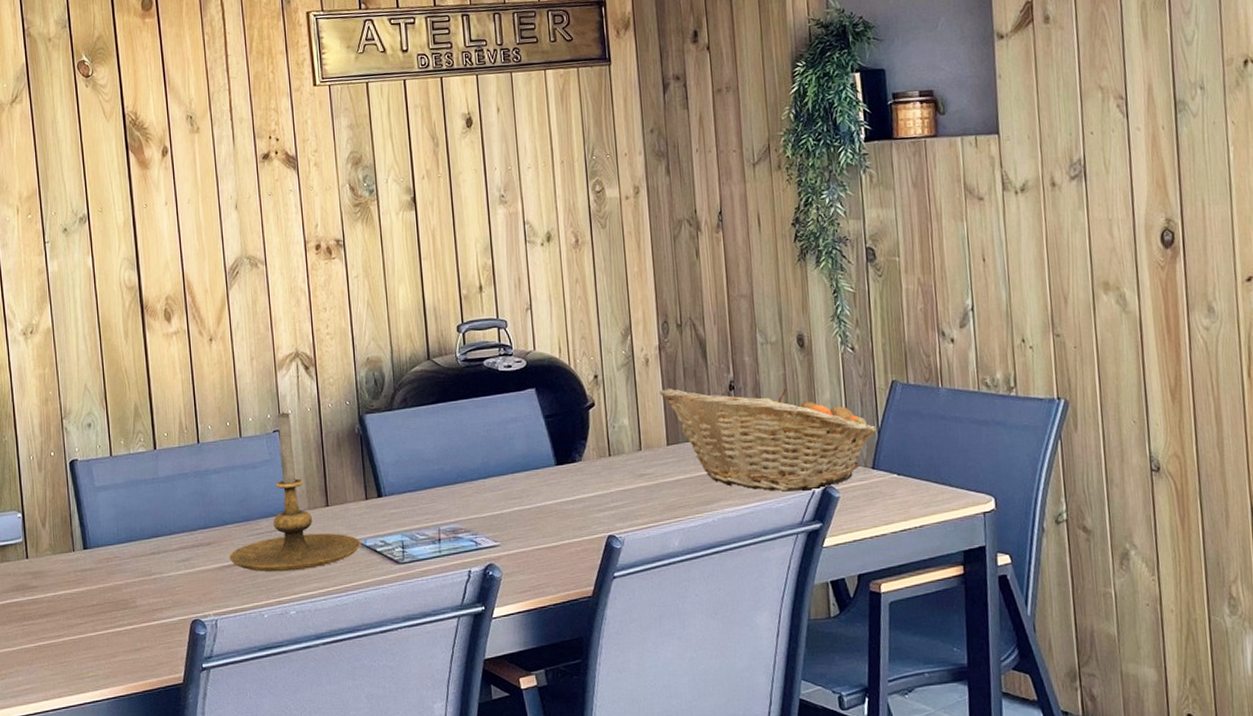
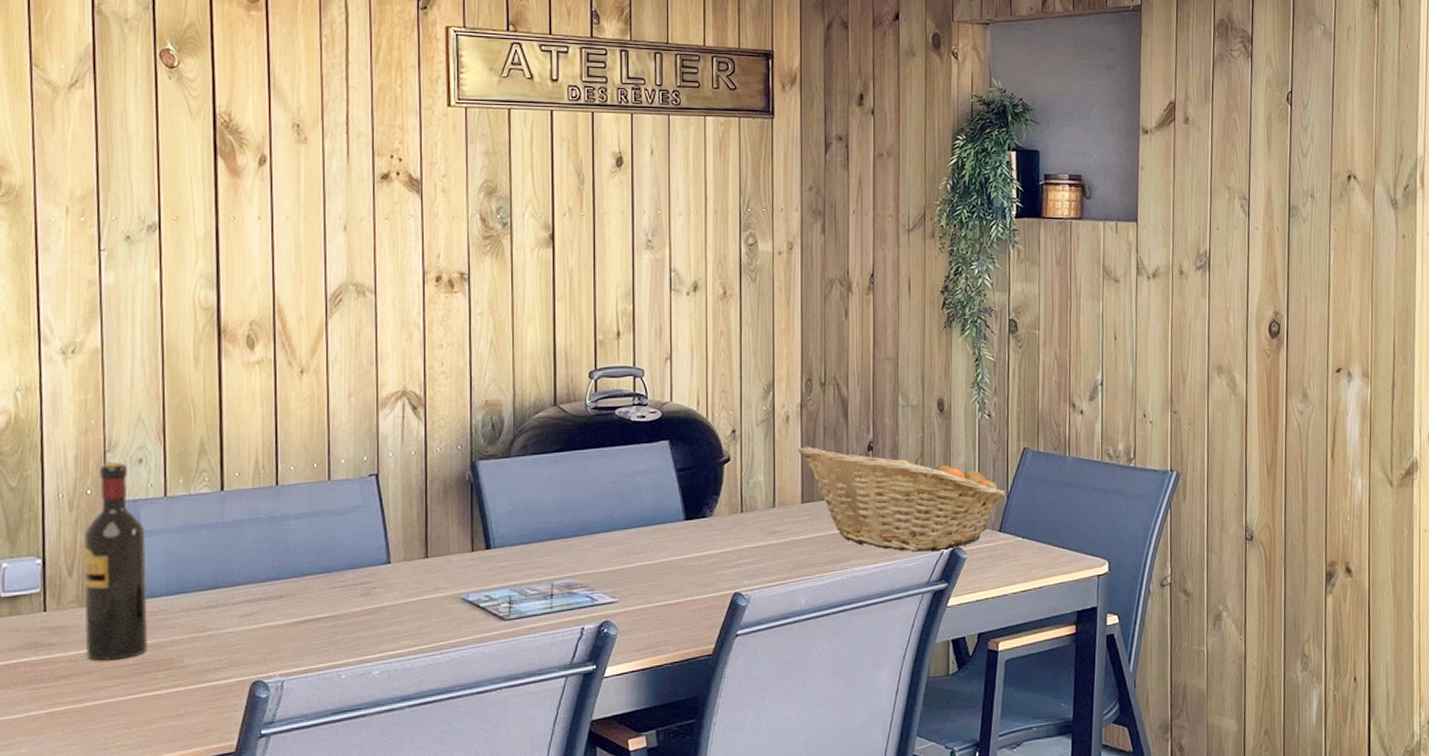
wine bottle: none [52,427,108,601] -> present [83,462,148,661]
candle holder: present [229,411,361,572] -> none [304,453,463,629]

